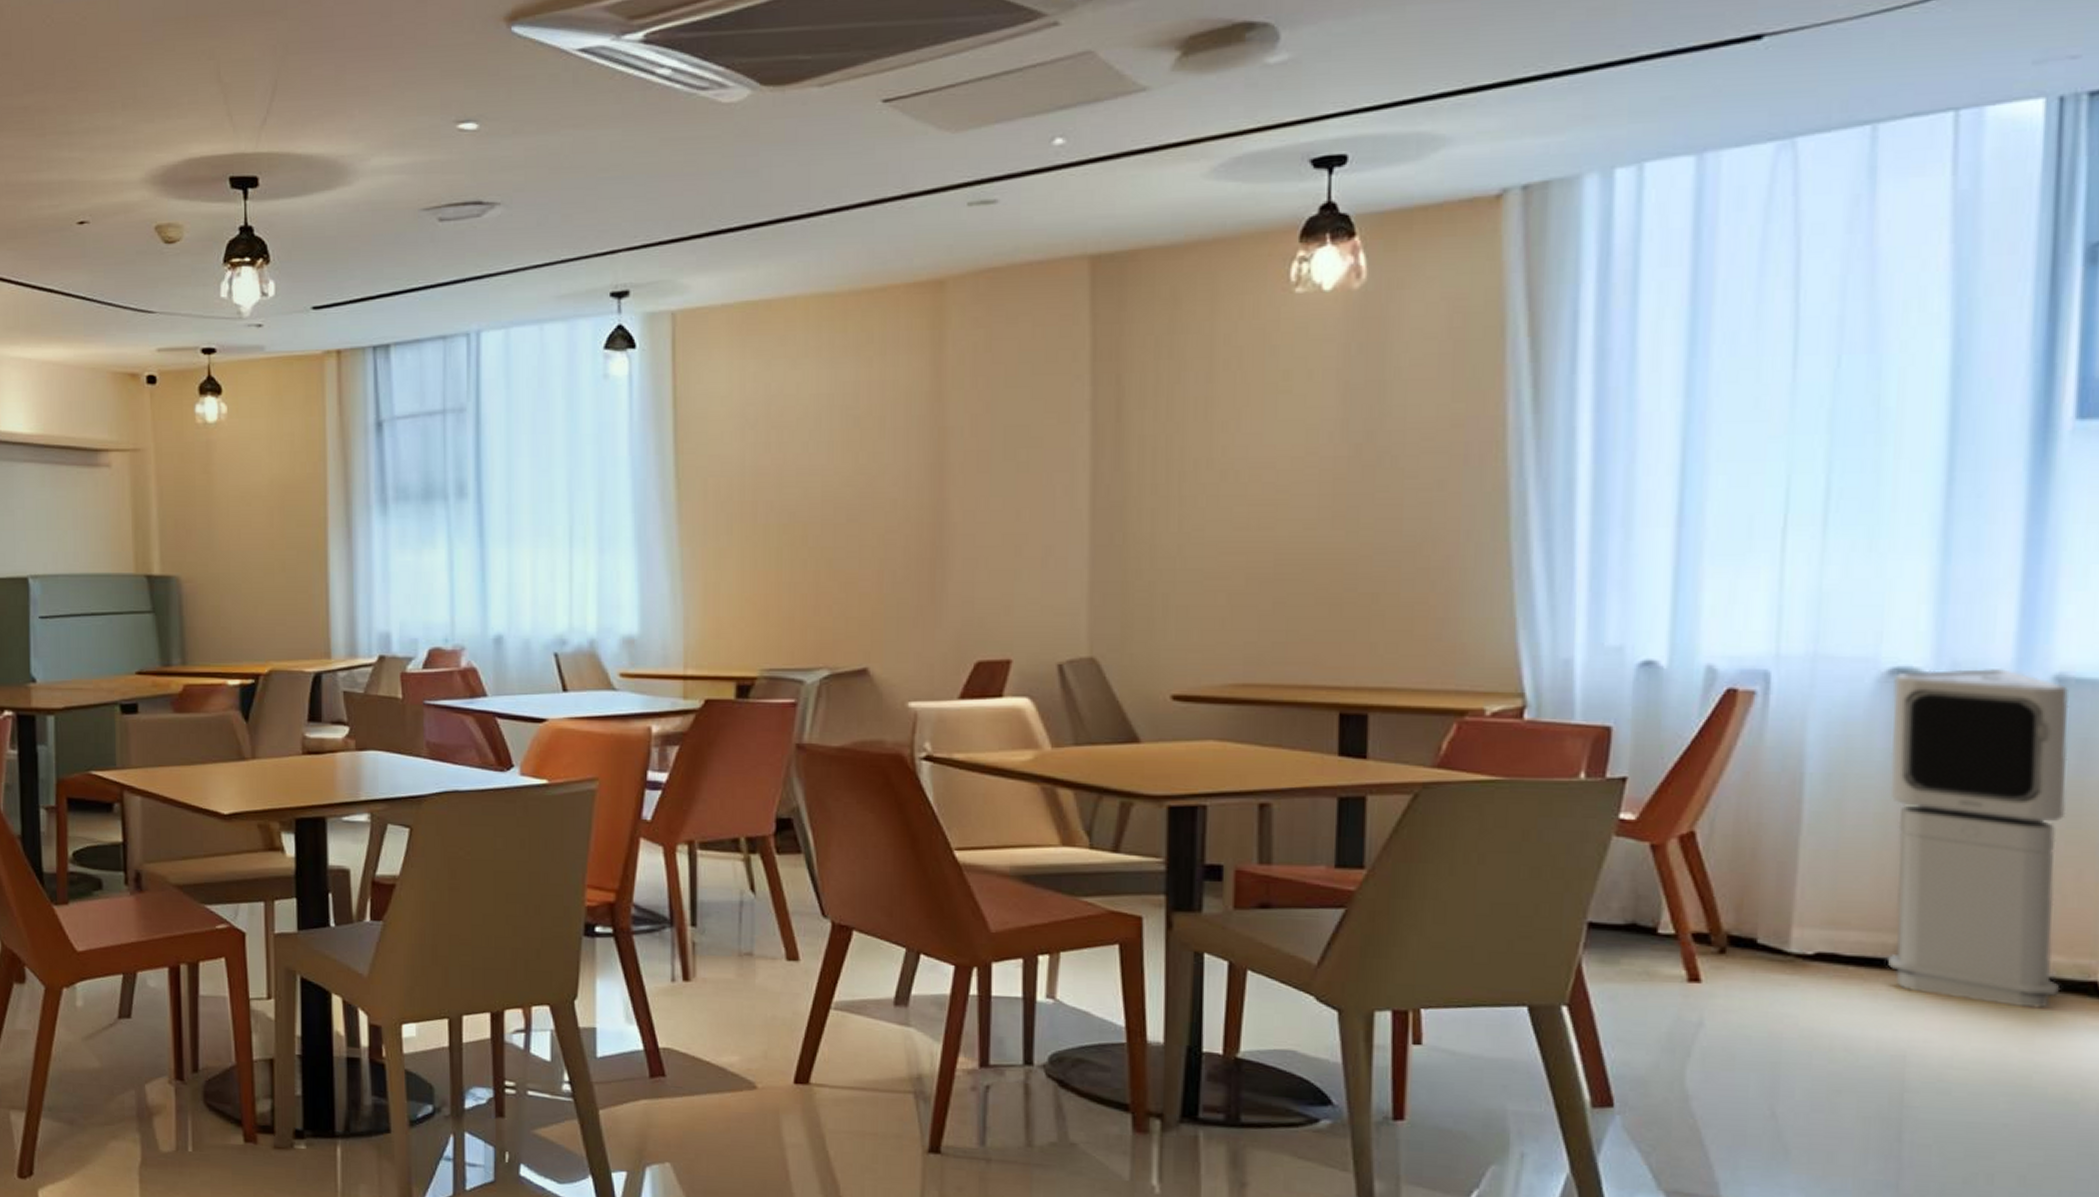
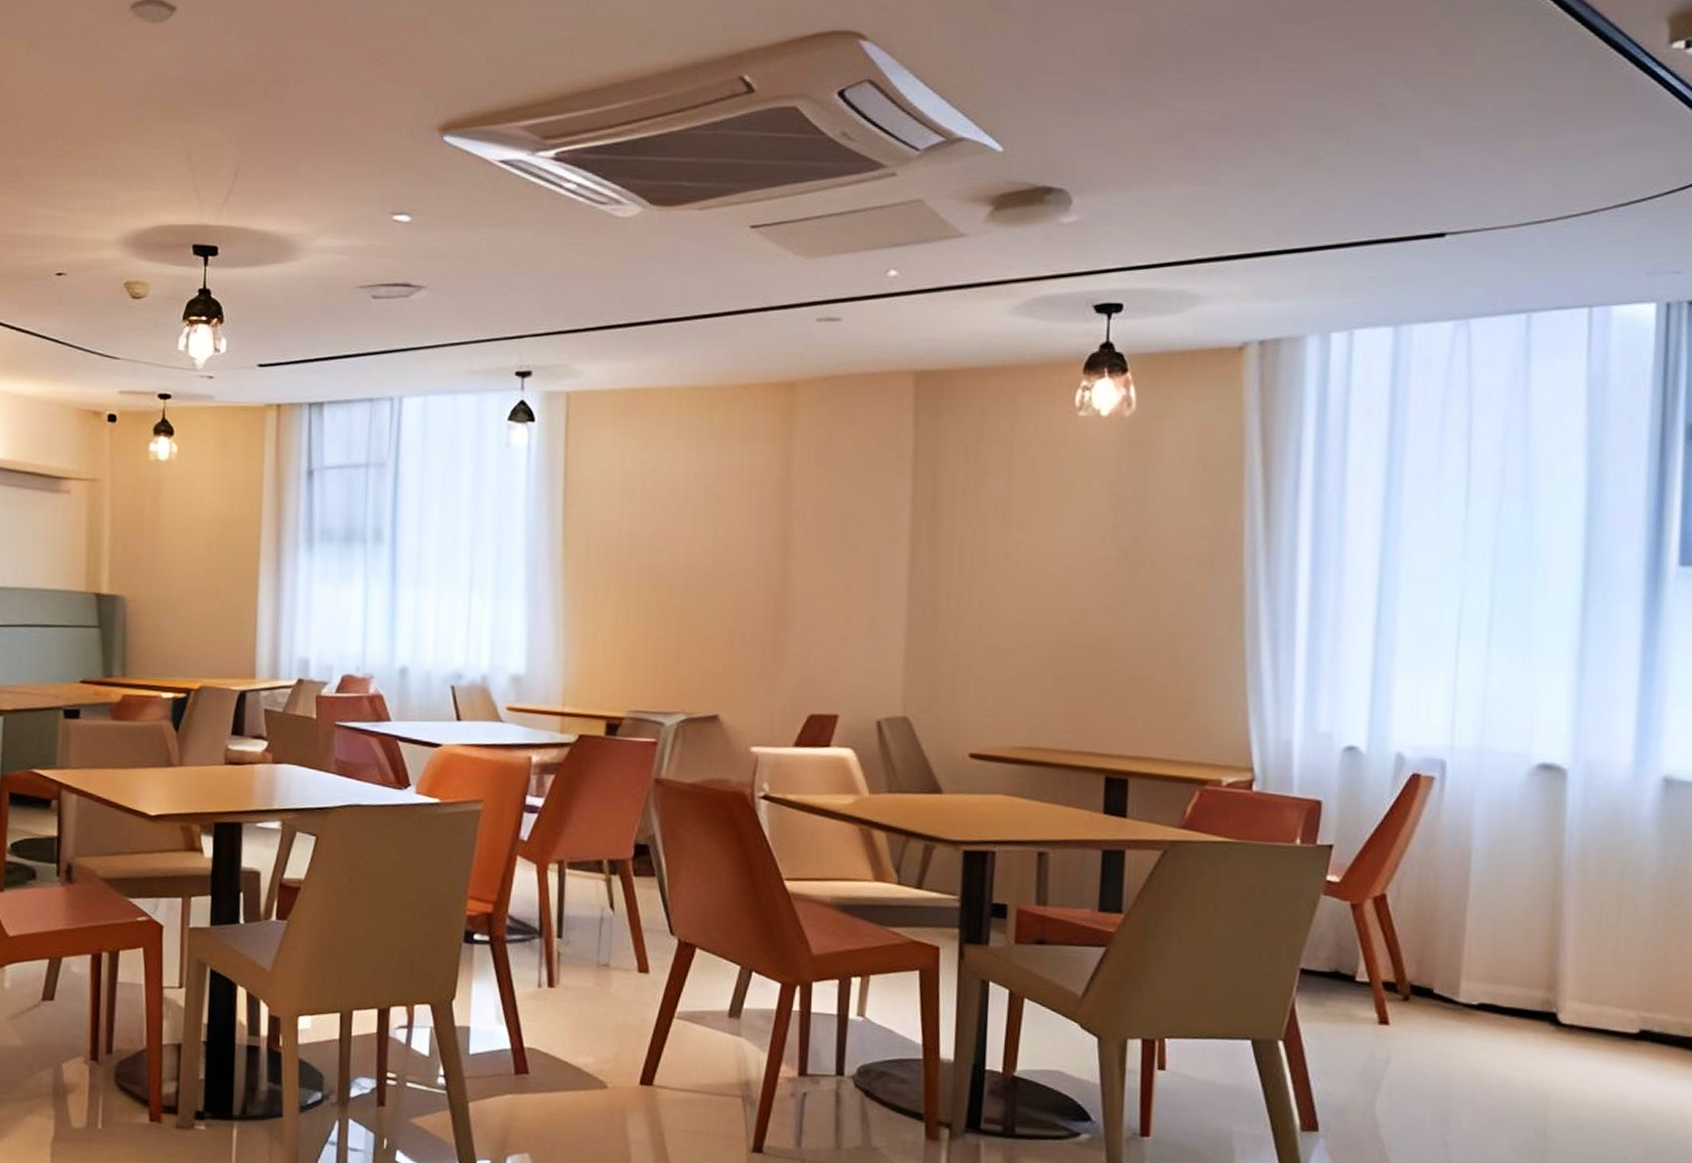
air purifier: present [1886,669,2069,1008] -> none [1534,767,1674,1059]

